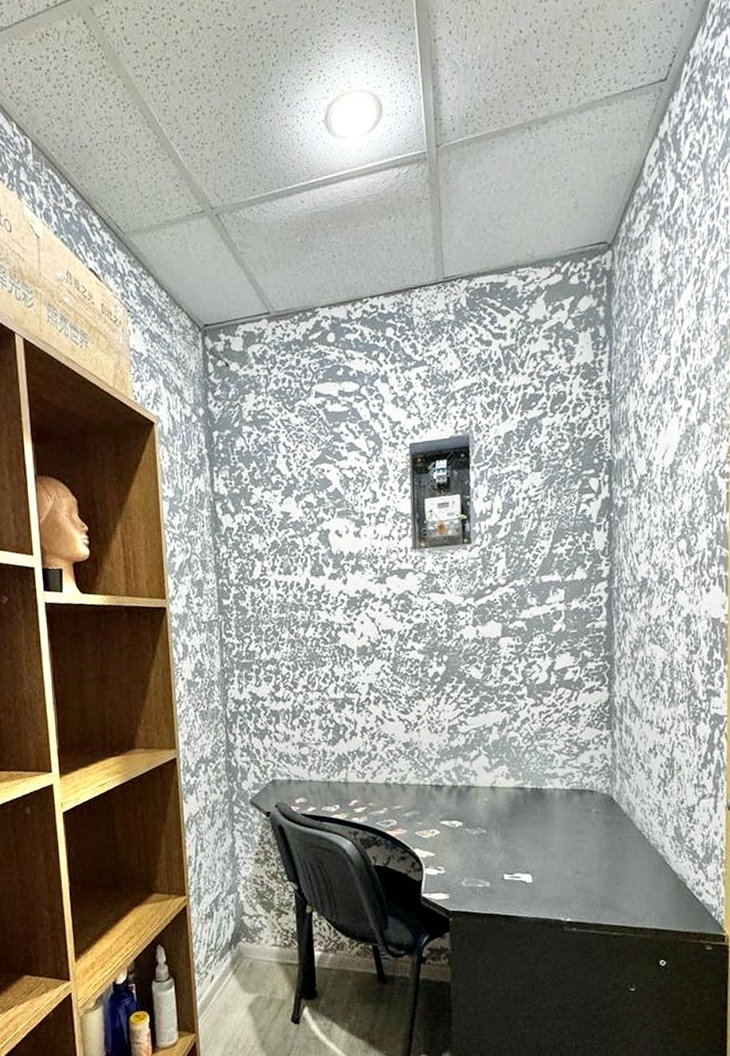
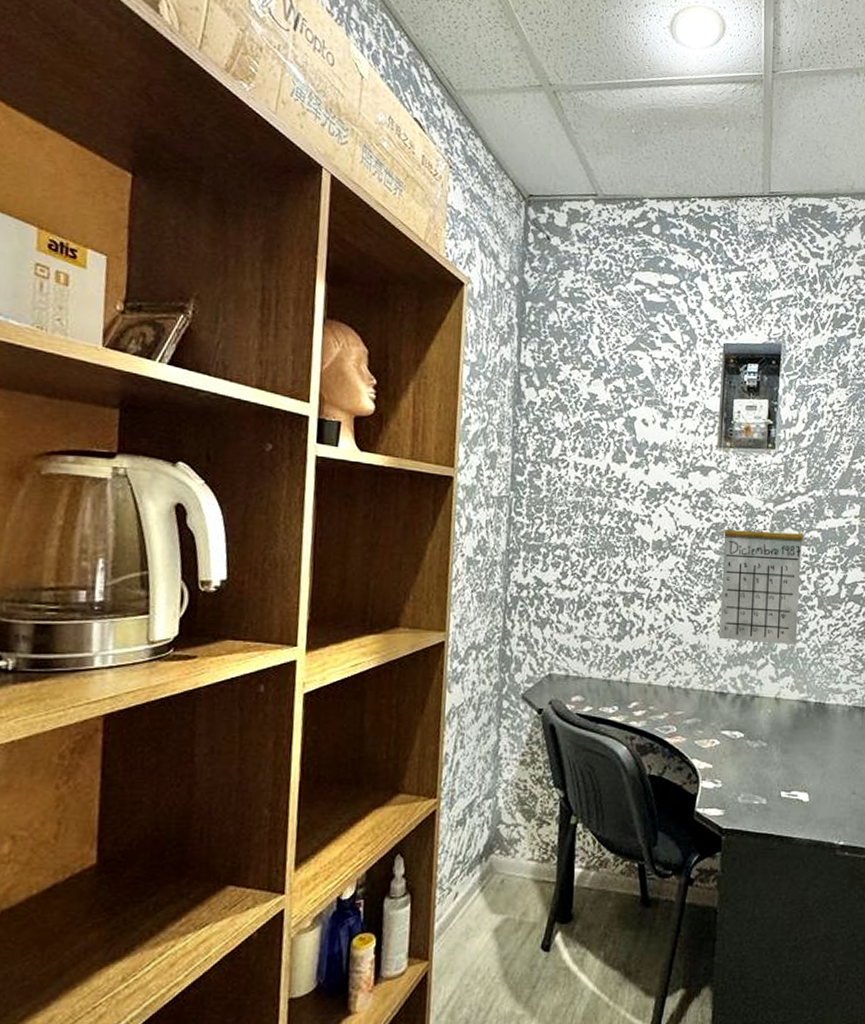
calendar: none [426,602,509,736] -> present [719,506,803,645]

